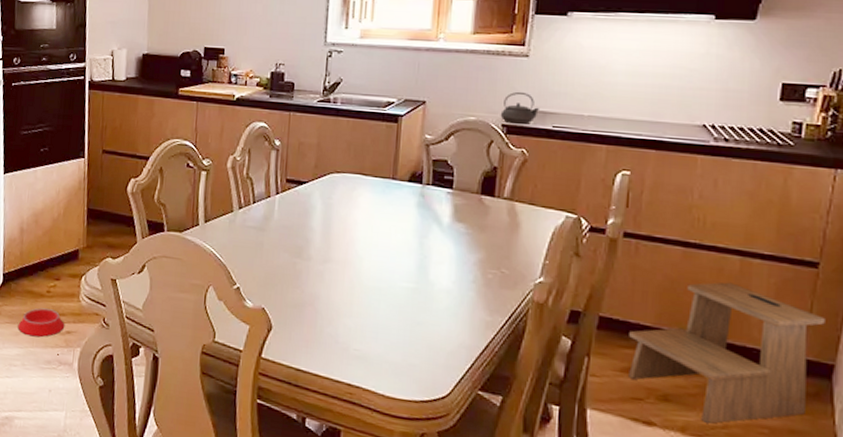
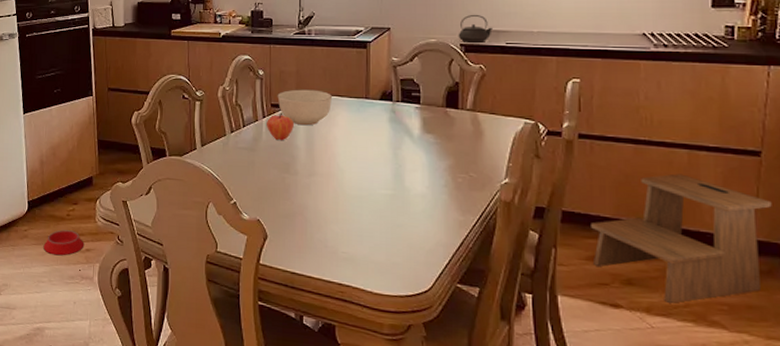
fruit: none [279,189,310,222] -> present [267,112,294,141]
bowl: none [293,164,356,206] -> present [277,89,333,126]

